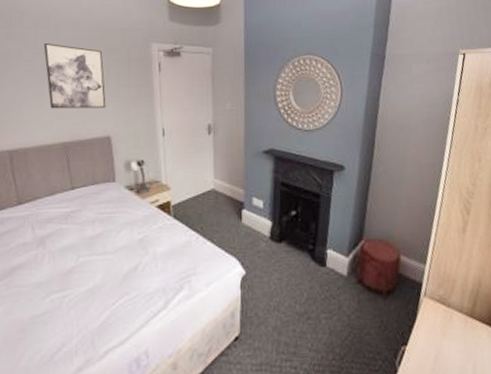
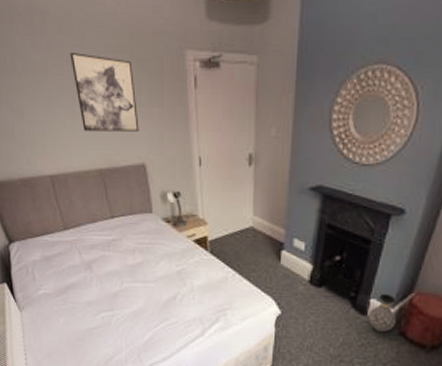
vase: none [327,243,353,282] -> present [367,293,396,332]

